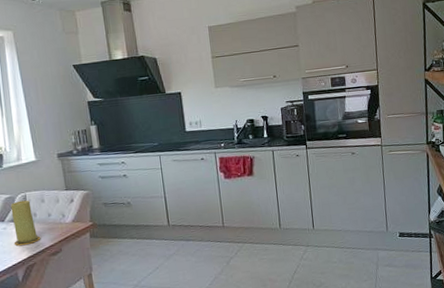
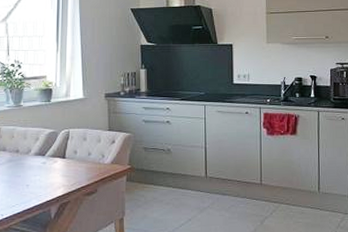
candle: present [10,200,41,246] -> none [51,136,78,182]

